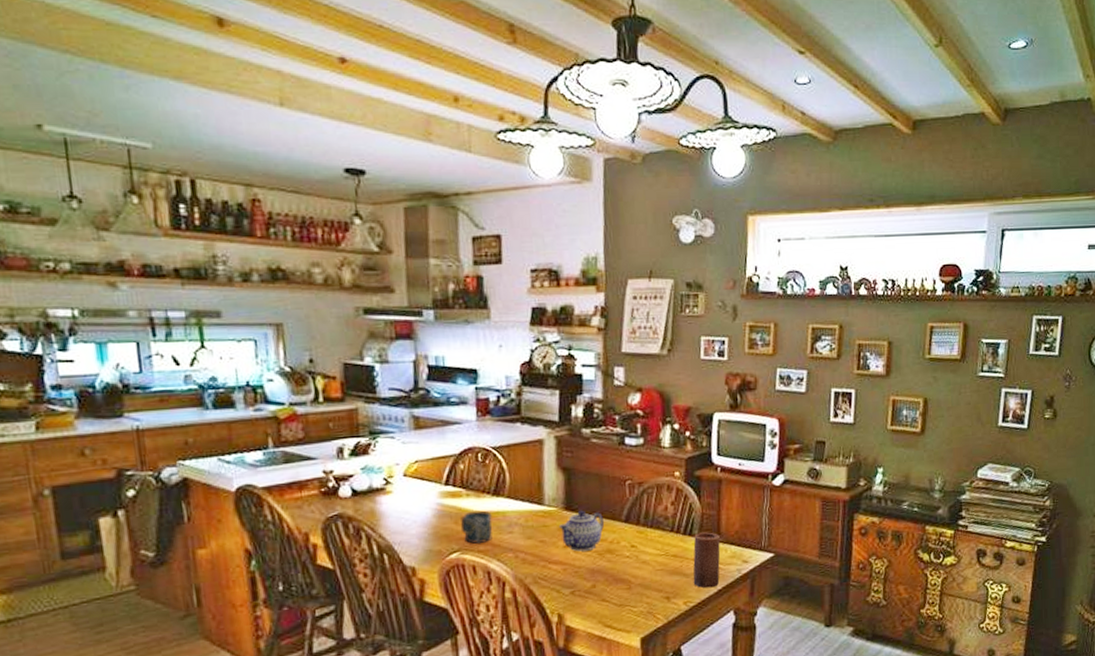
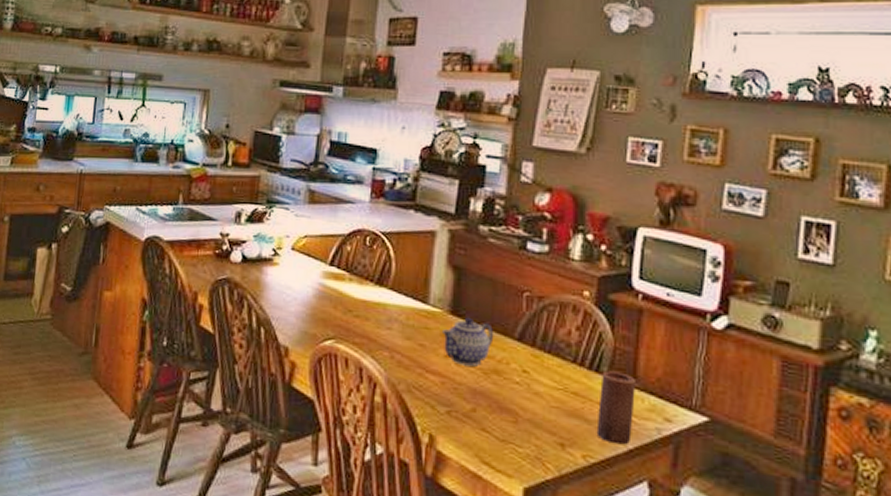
cup: present [460,510,493,545] -> none [338,297,372,336]

